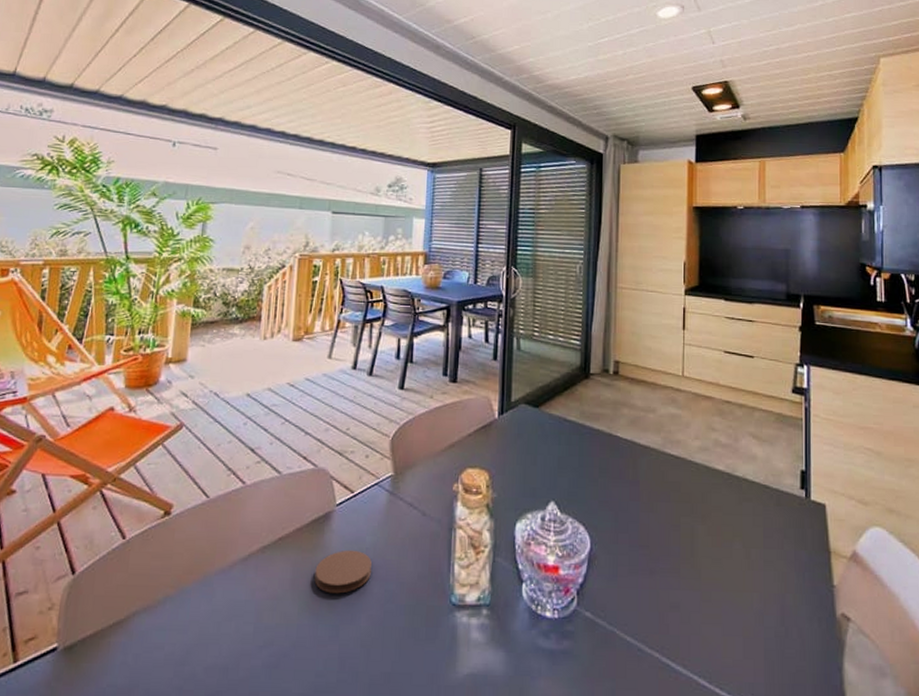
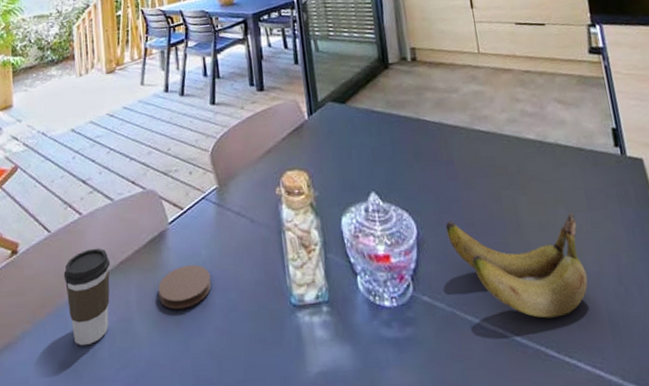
coffee cup: none [216,520,268,619] -> present [63,248,110,346]
banana: none [620,540,751,649] -> present [446,213,588,318]

